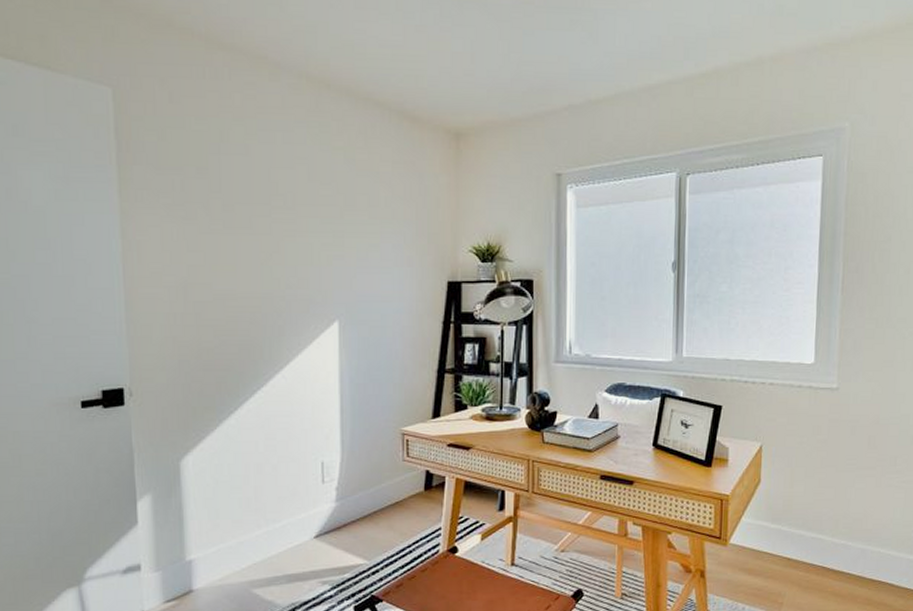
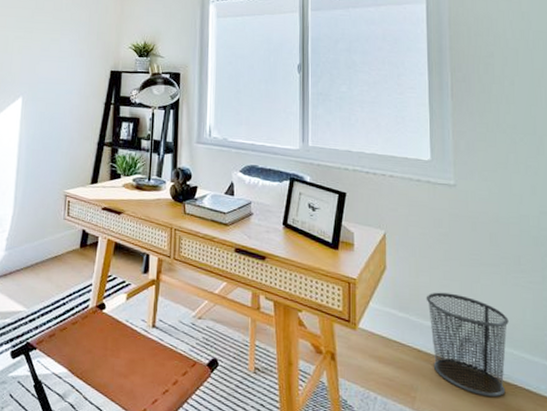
waste bin: none [799,500,879,595] -> present [426,292,509,398]

